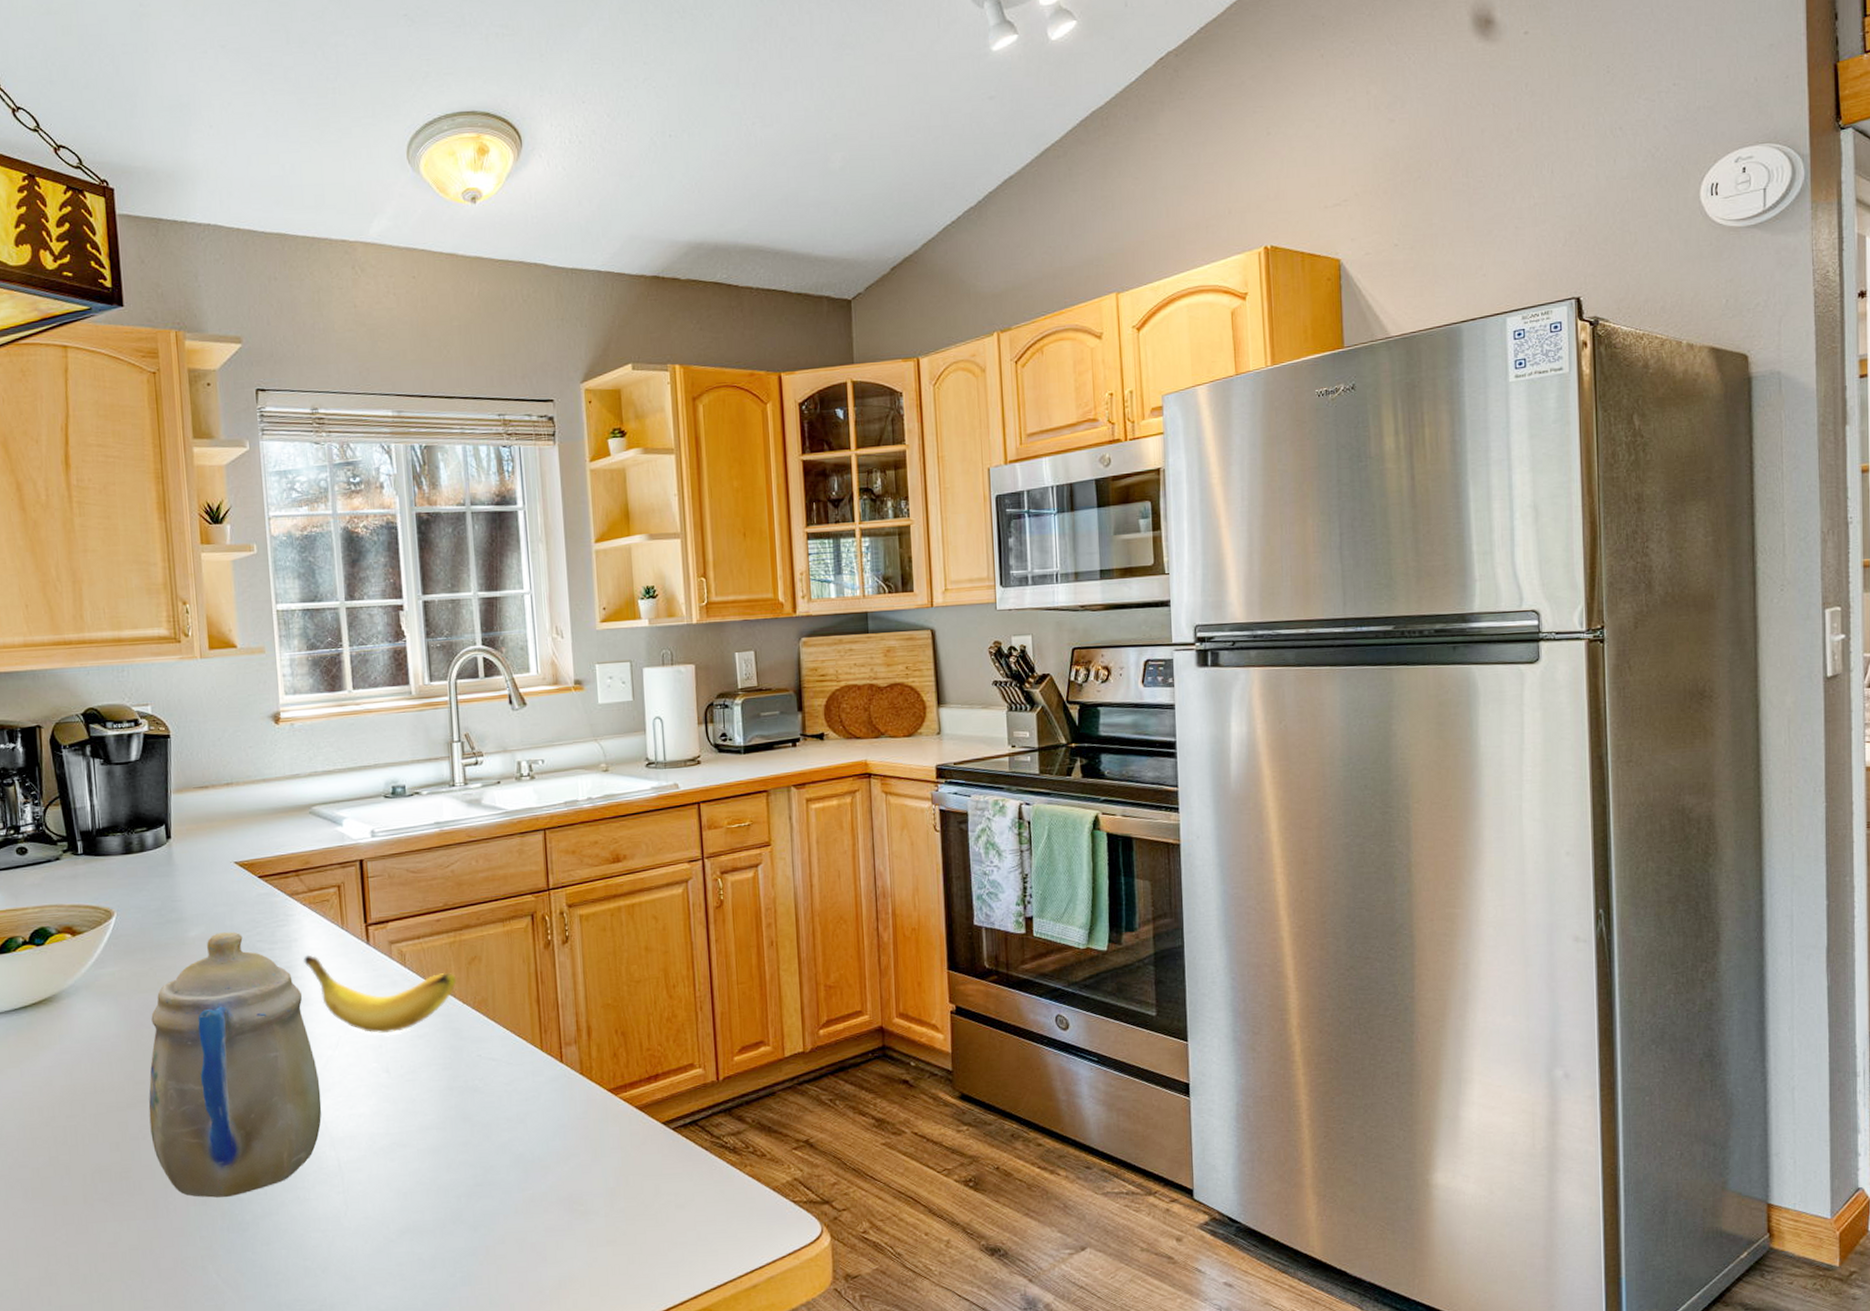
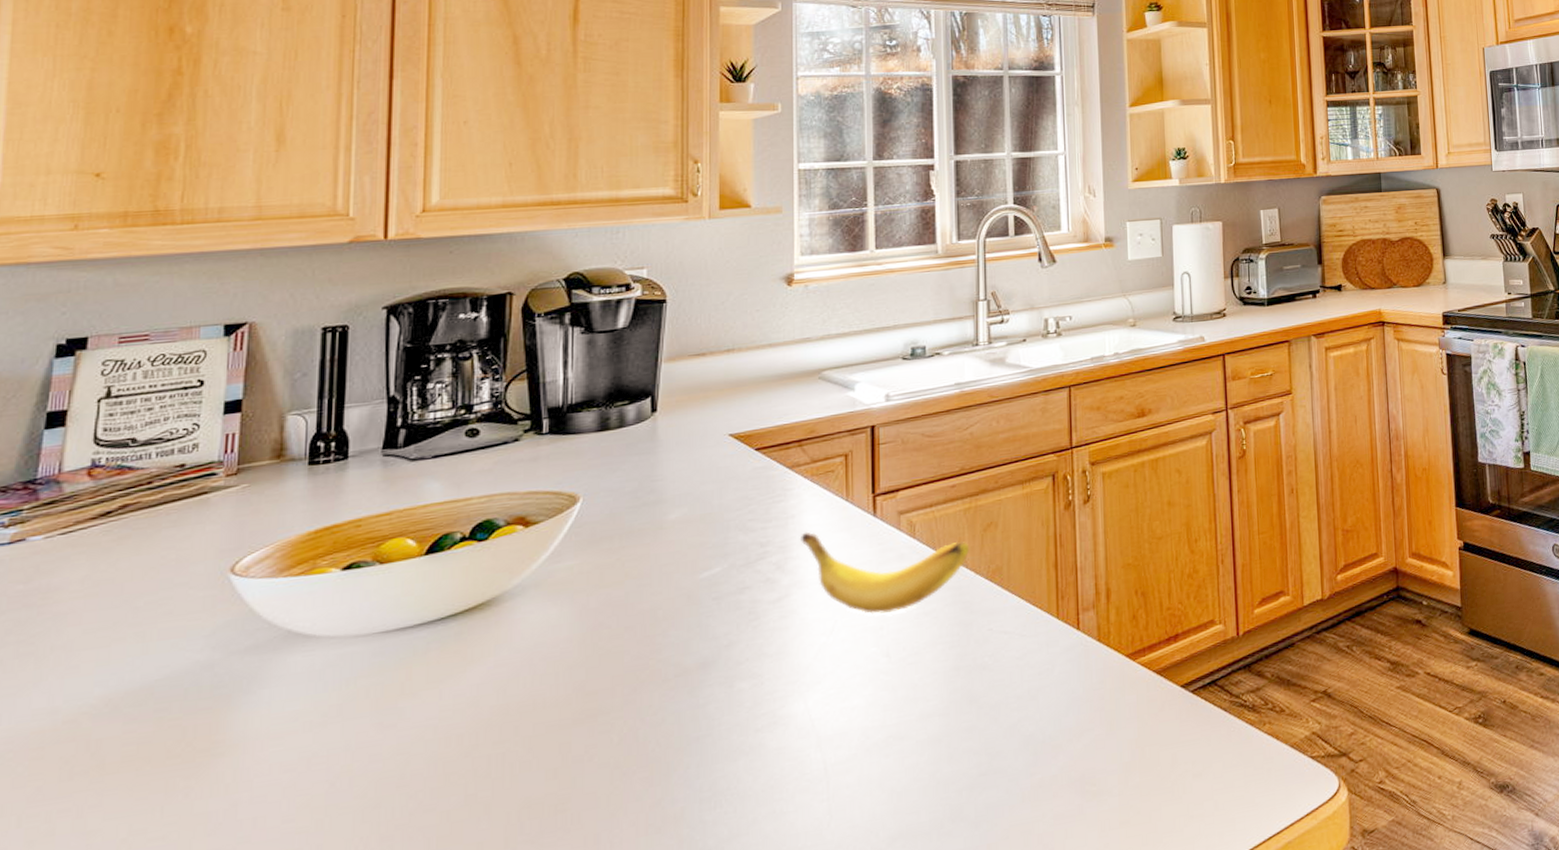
teapot: present [148,932,322,1198] -> none [599,511,809,825]

